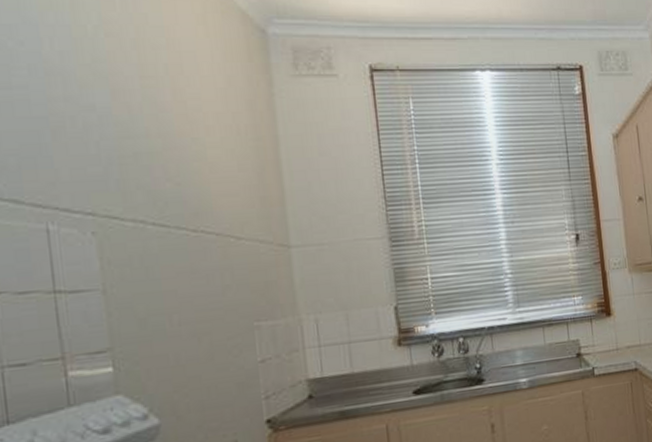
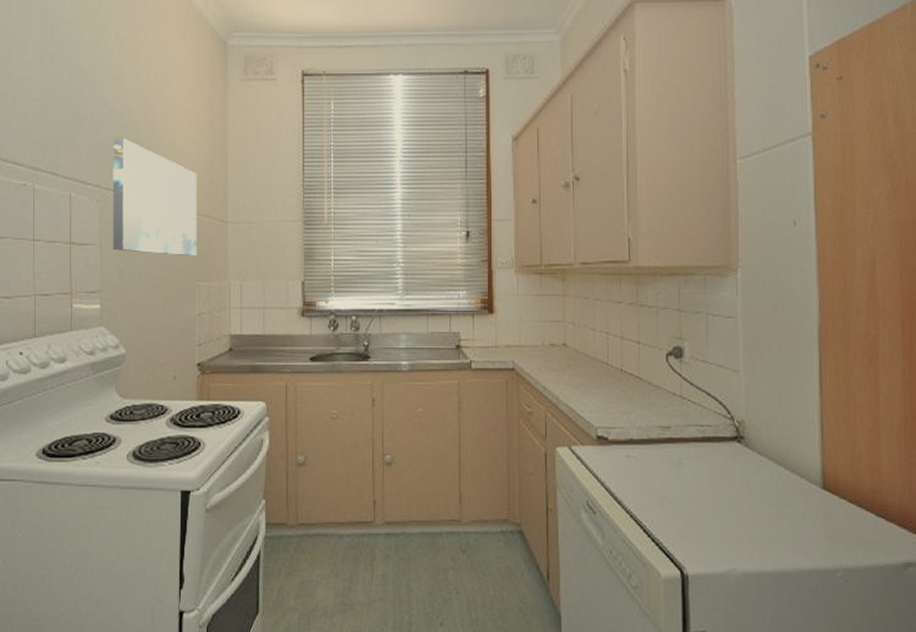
wall art: none [109,149,252,295] -> present [112,137,197,255]

